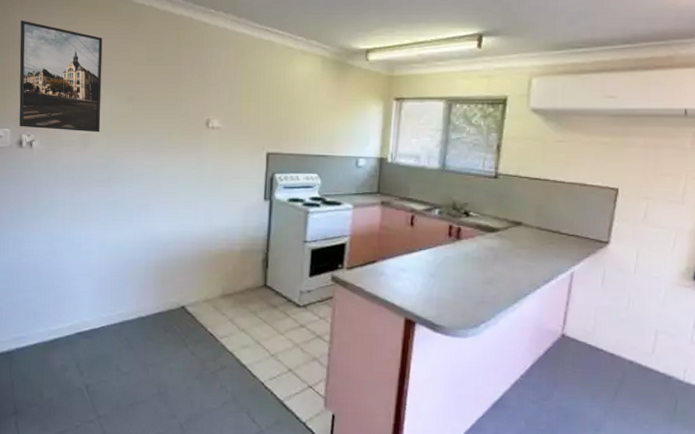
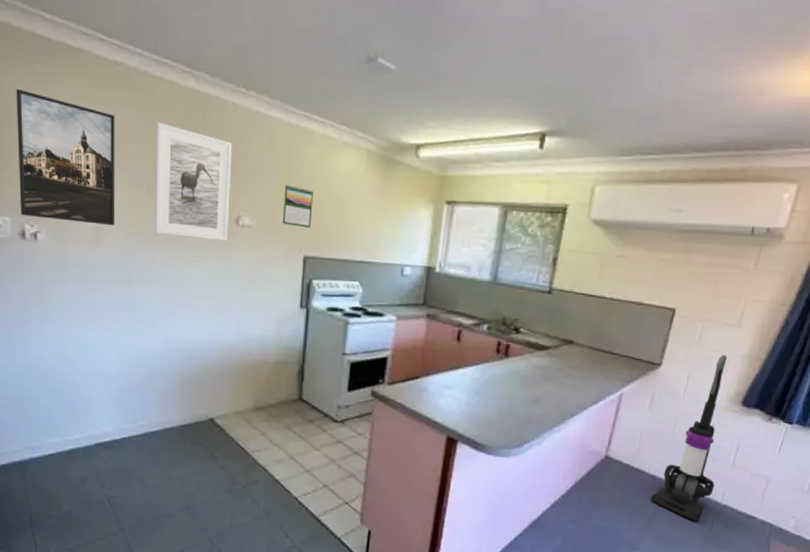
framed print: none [135,41,203,142] -> present [155,121,233,242]
calendar: none [247,90,275,128] -> present [282,185,313,229]
vacuum cleaner: none [611,231,675,400] -> present [651,355,728,521]

